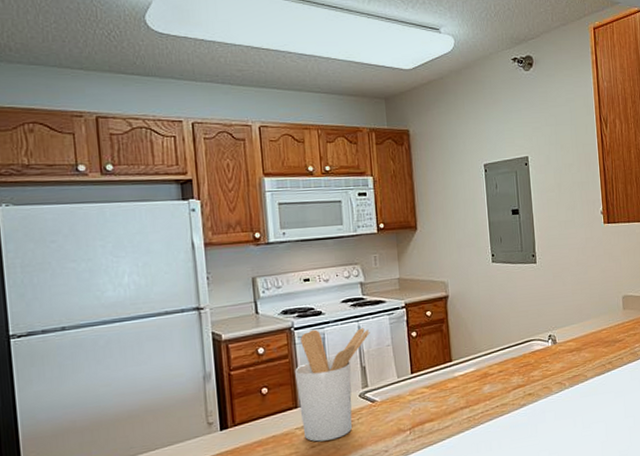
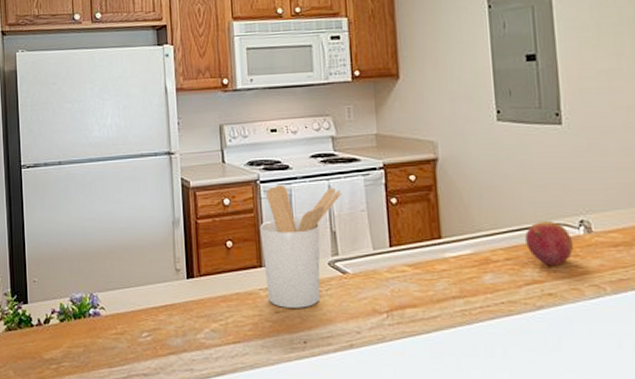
fruit: none [513,337,545,373] -> present [525,220,574,266]

